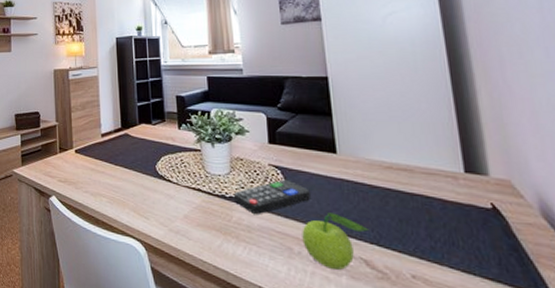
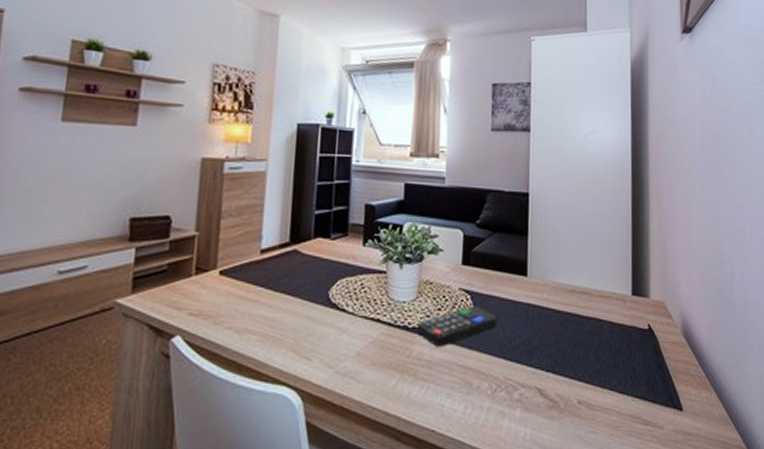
fruit: present [302,212,370,270] -> none [483,341,548,402]

